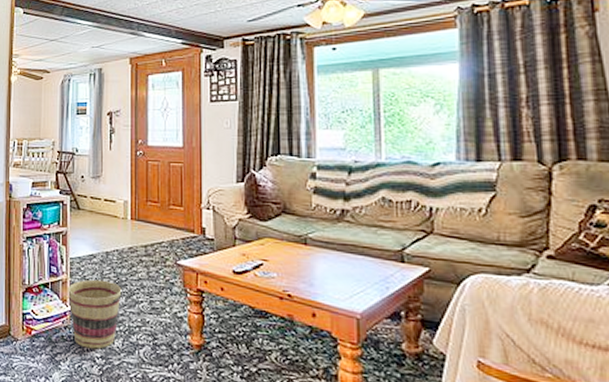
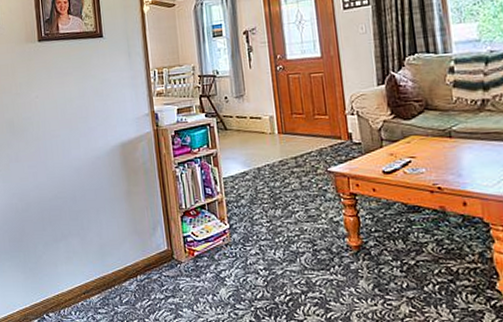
basket: present [68,279,122,349] -> none [224,195,277,262]

